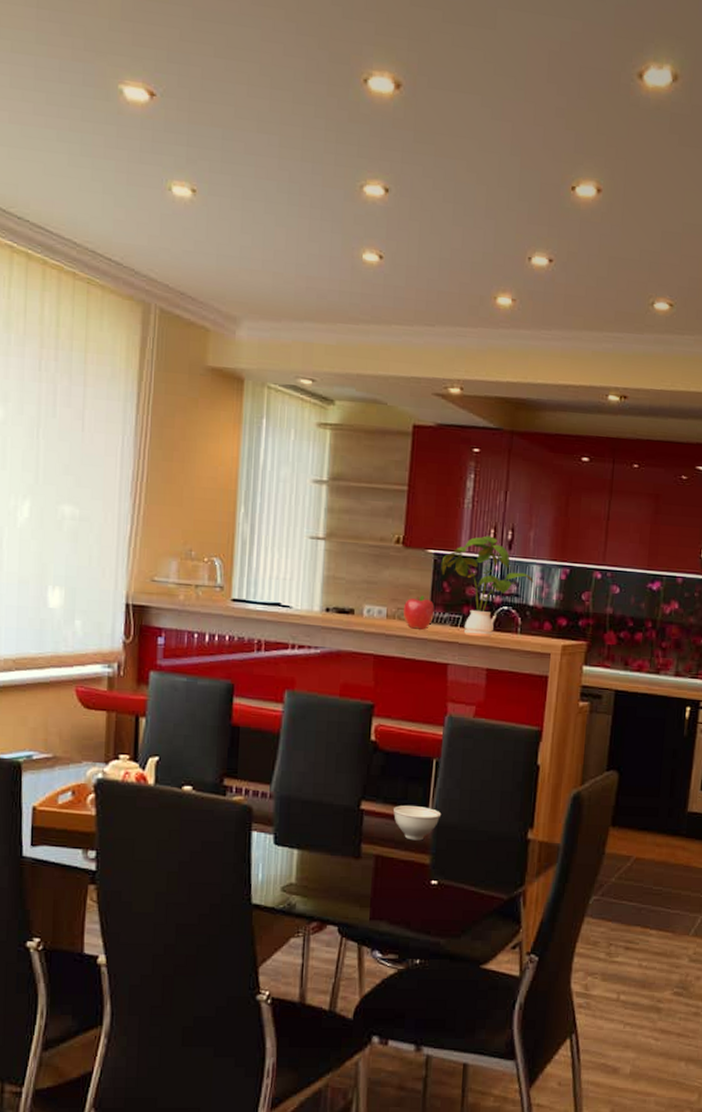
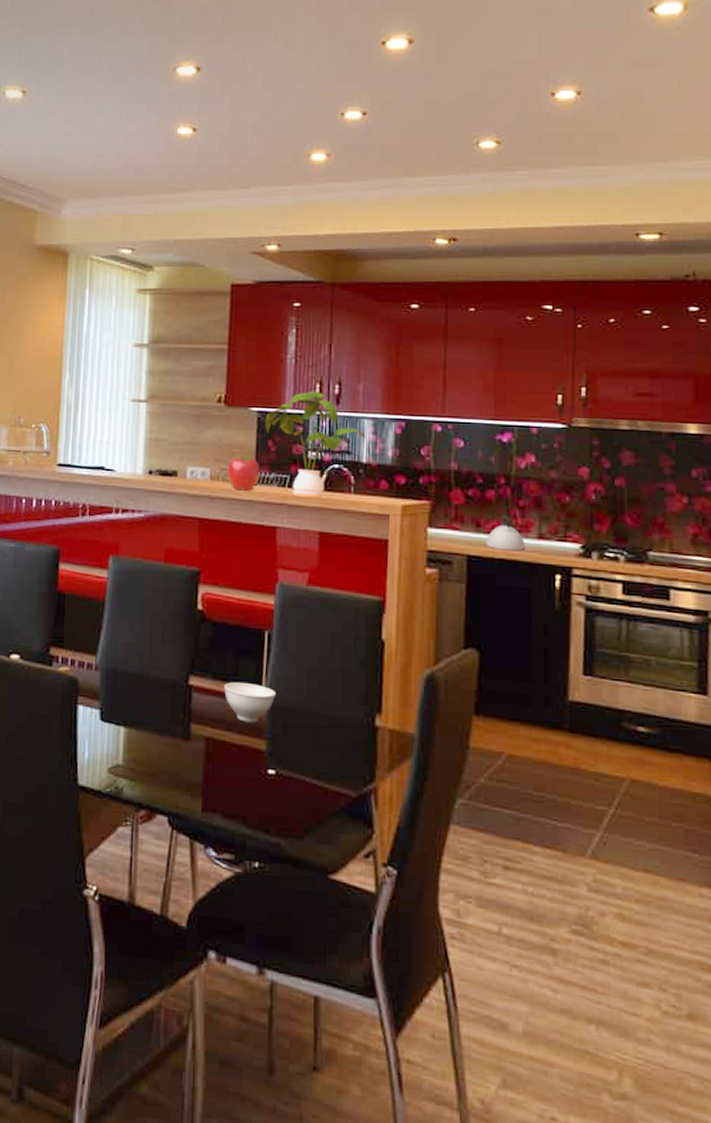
kettle: none [631,654,664,687] -> present [486,514,525,551]

